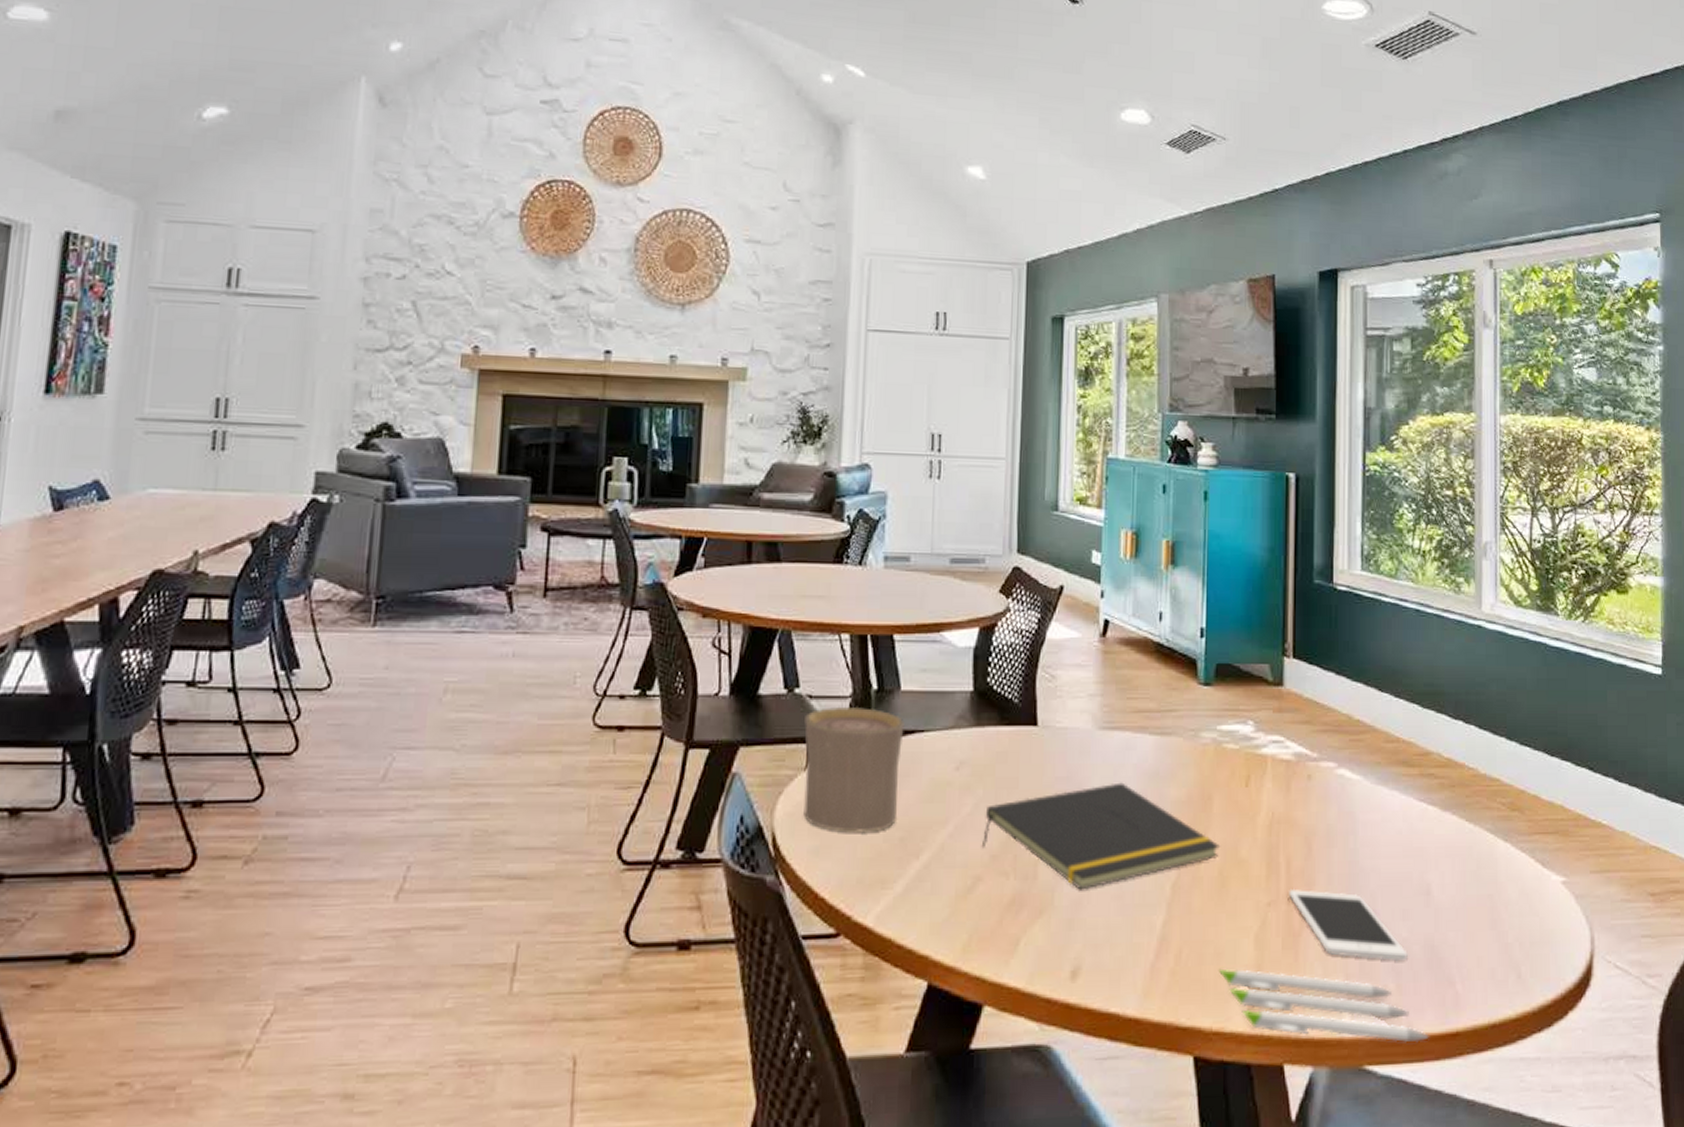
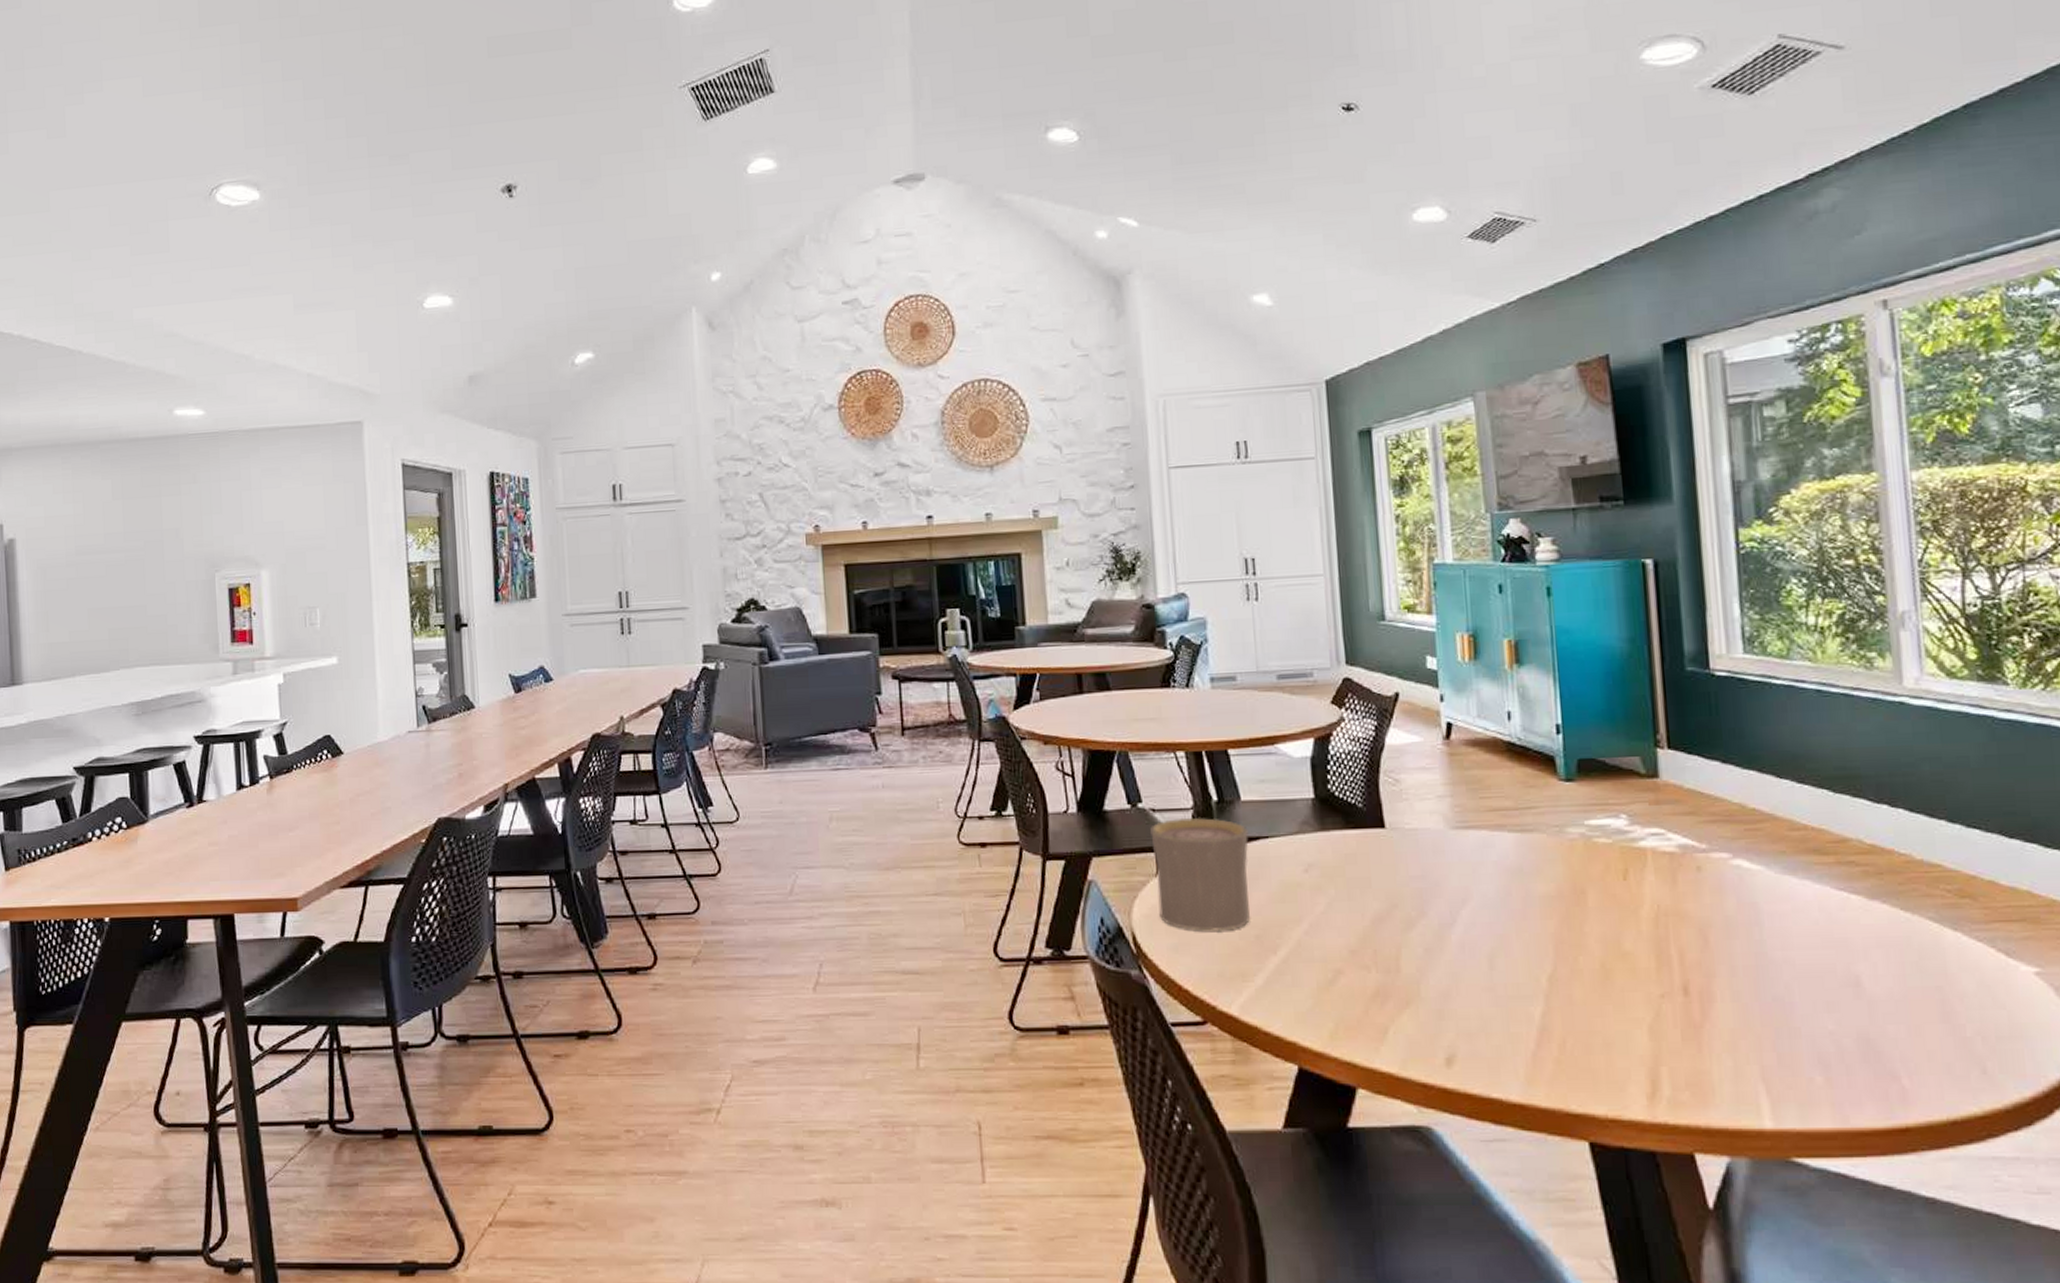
notepad: present [981,782,1221,890] -> none [1338,879,1601,983]
pen: present [1219,968,1429,1043] -> none [1610,1058,1872,1137]
cell phone: present [1289,888,1408,962] -> none [1685,980,1837,1055]

